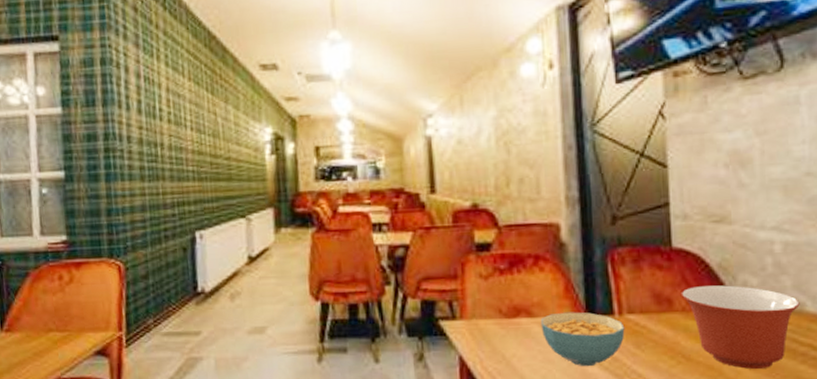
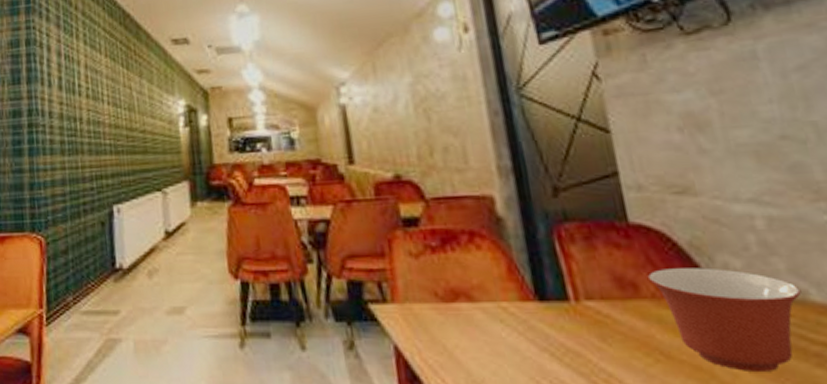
cereal bowl: present [540,312,625,367] -> none [483,296,586,363]

